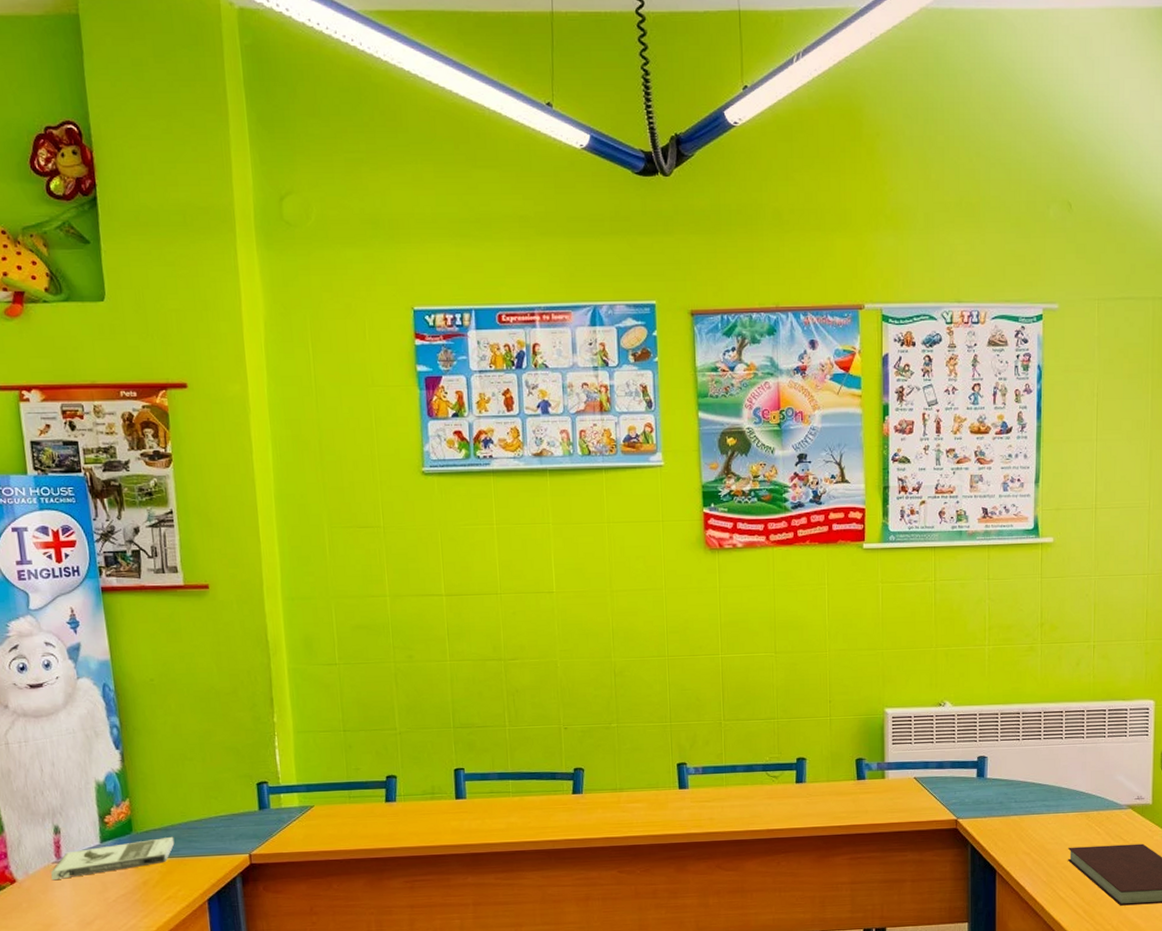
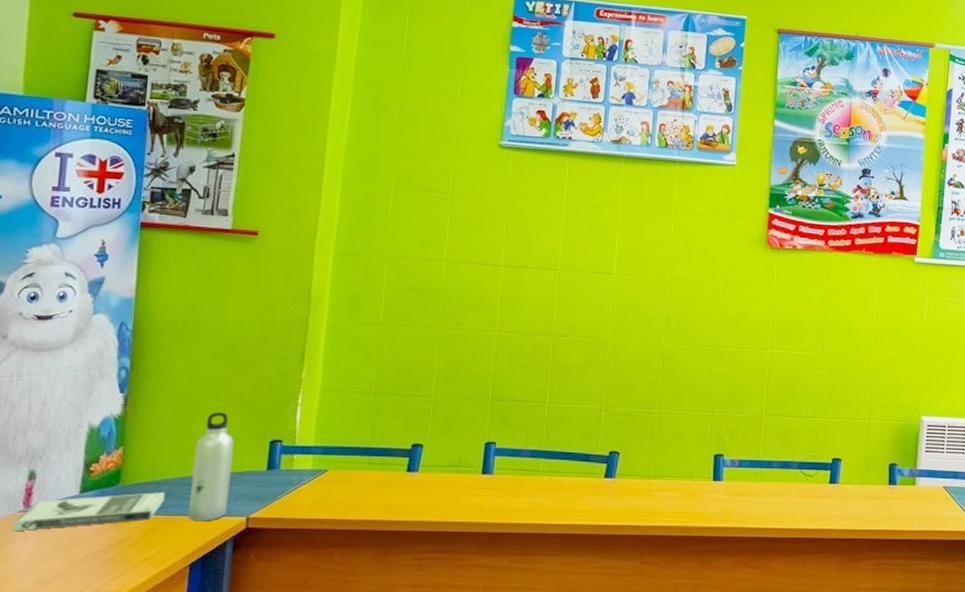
water bottle: none [191,760,231,861] -> present [188,412,234,522]

